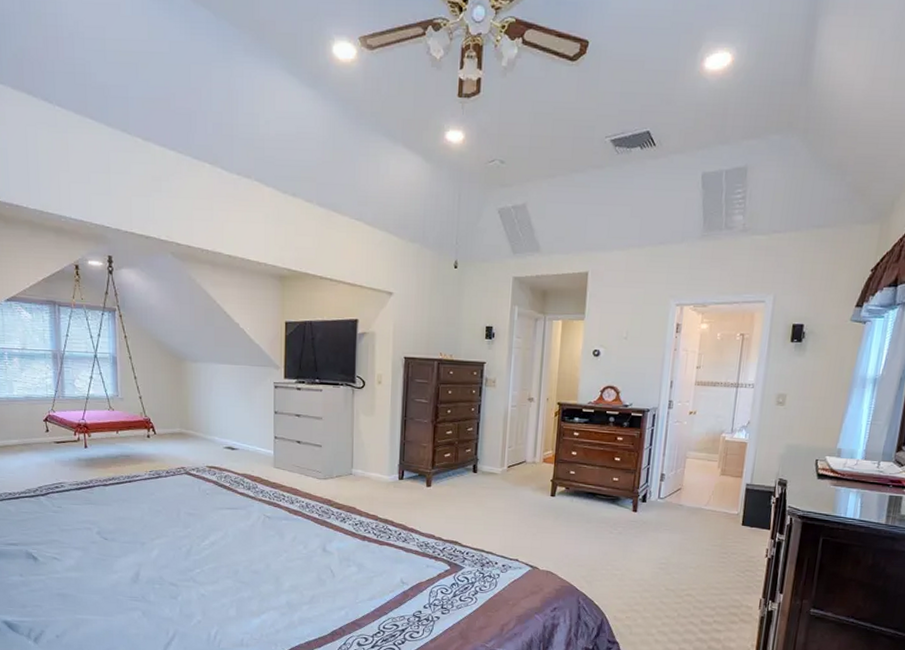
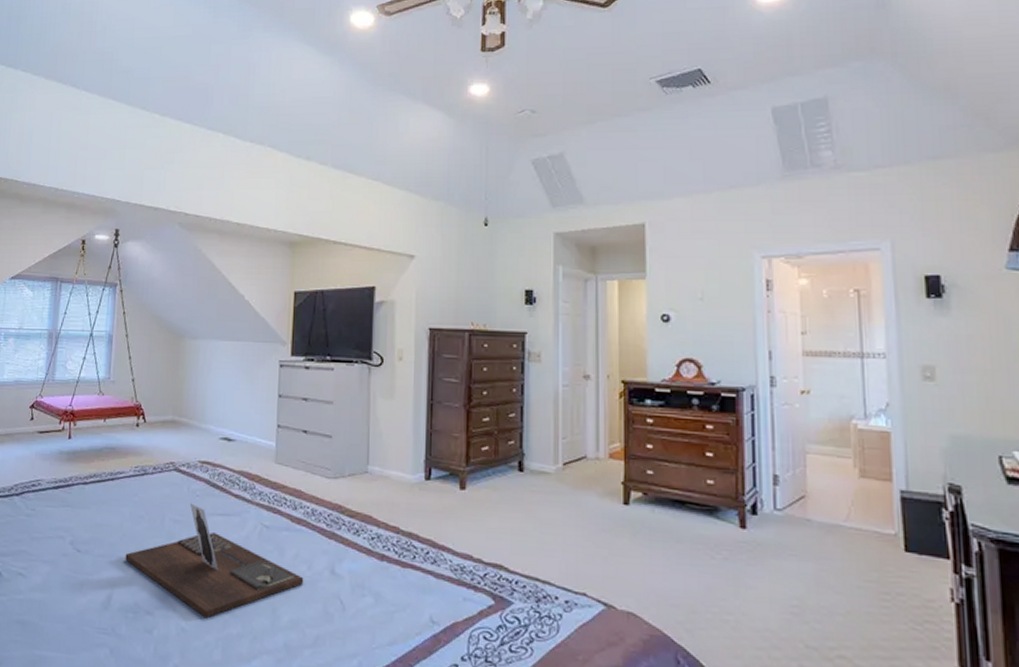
decorative tray: none [148,499,301,586] -> present [125,503,304,618]

